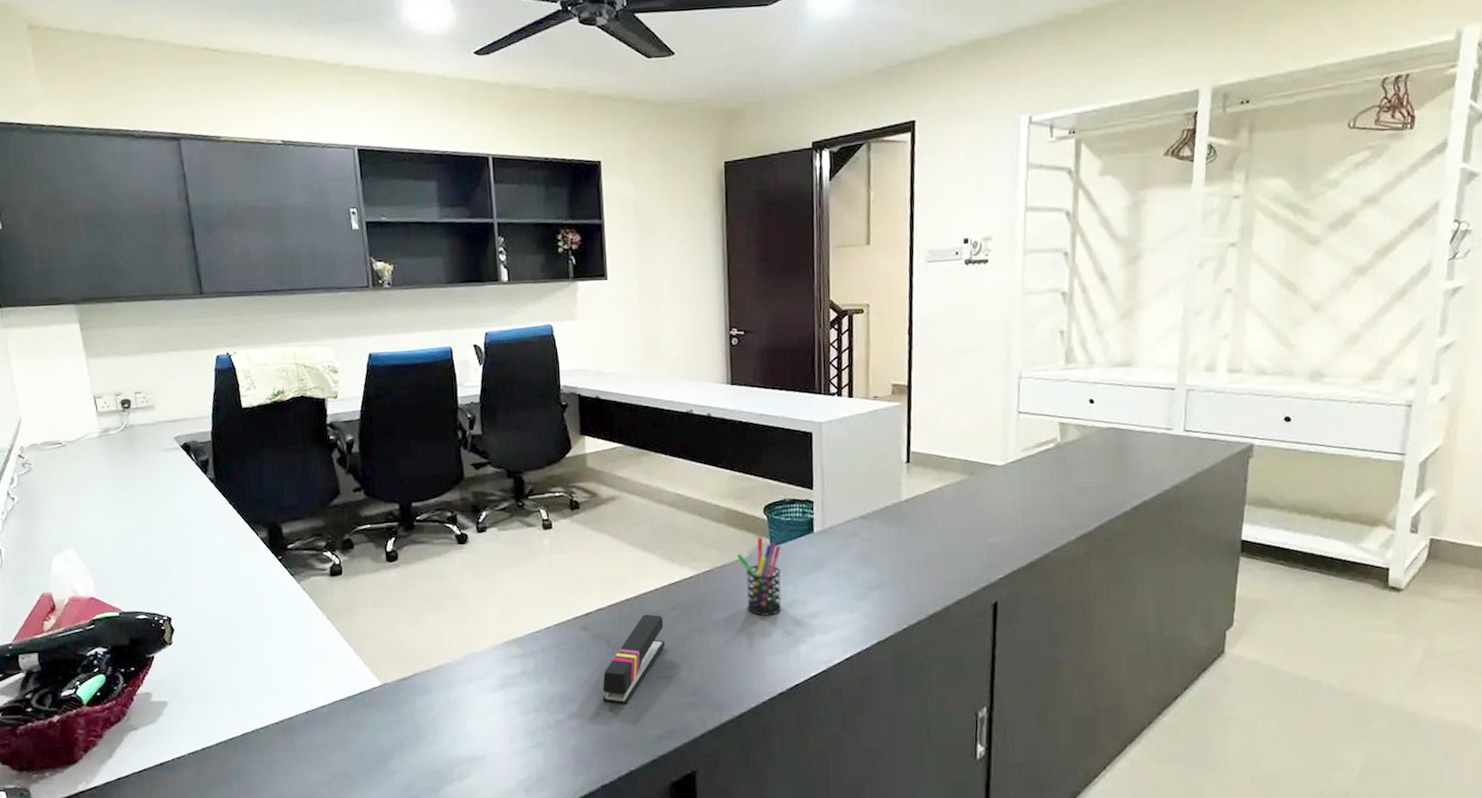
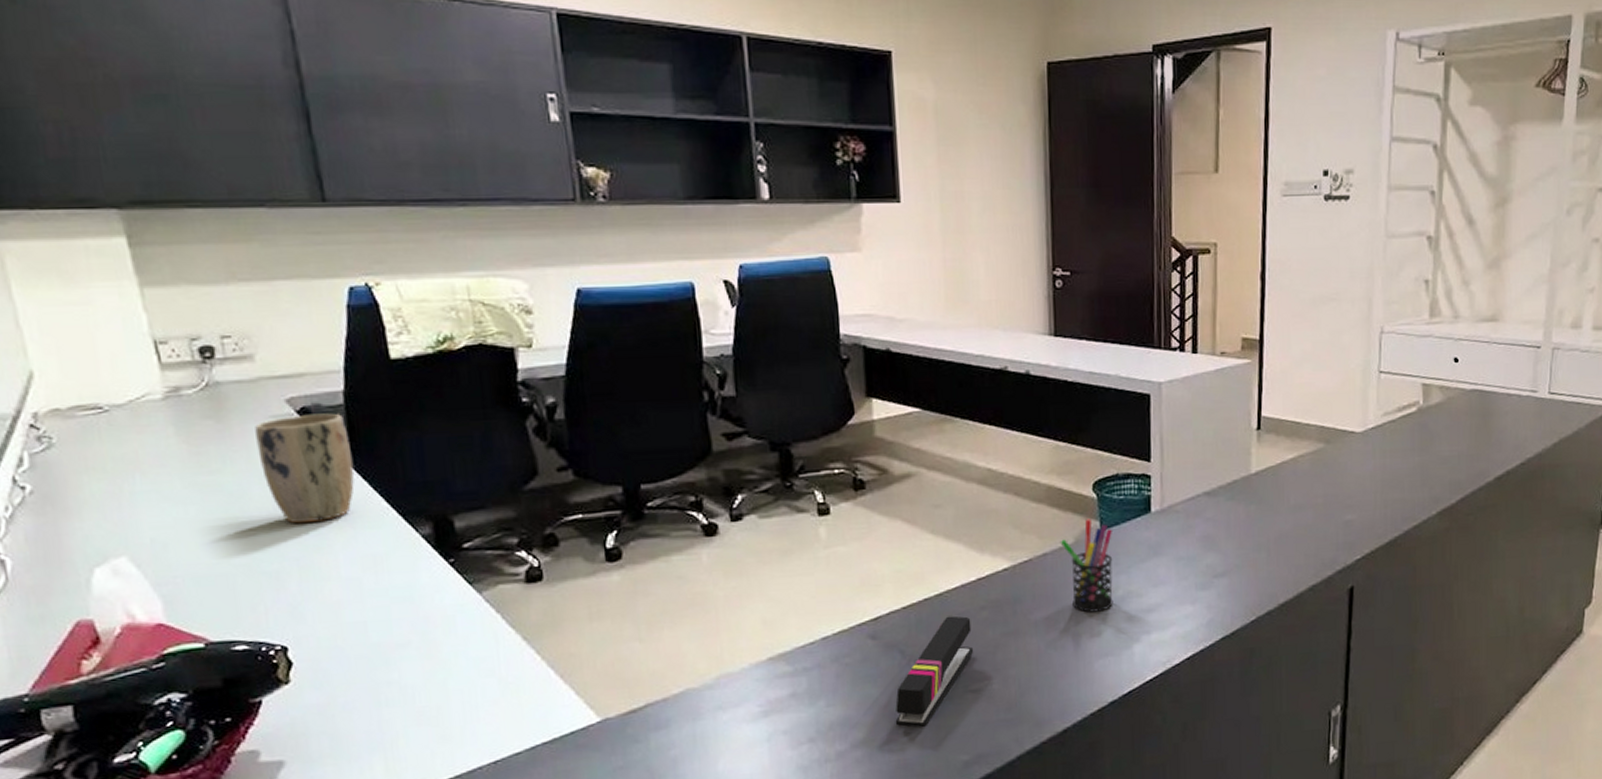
plant pot: none [154,447,217,528] -> present [255,413,354,524]

